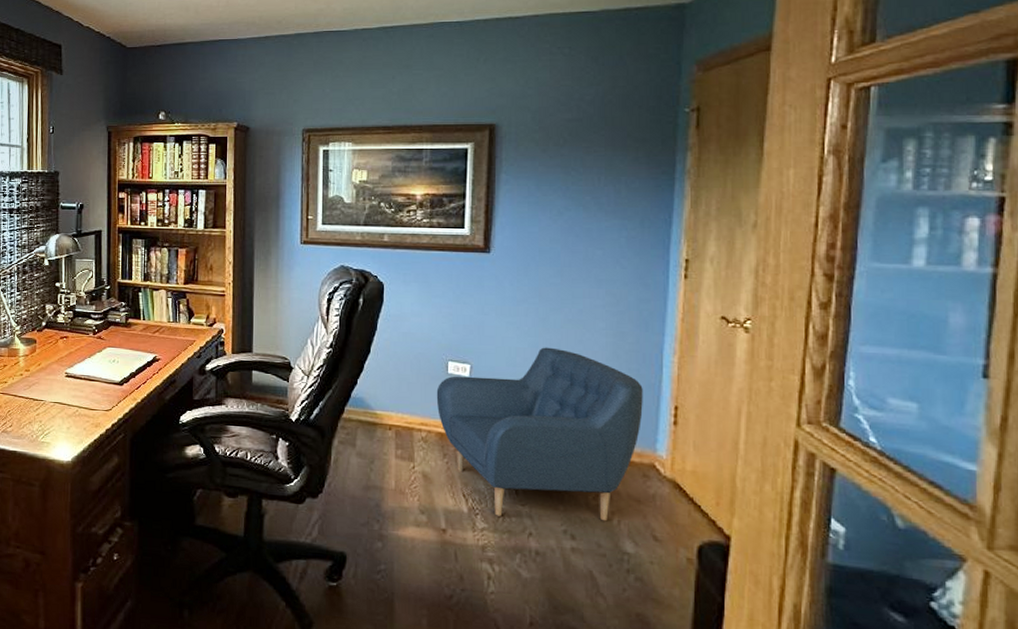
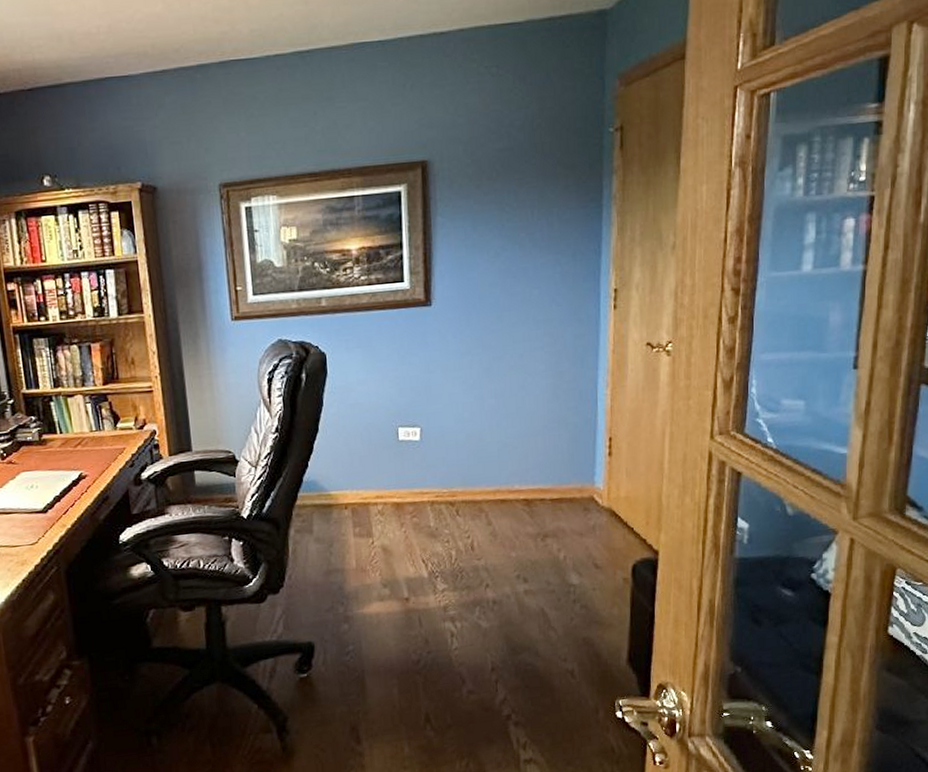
armchair: present [436,347,643,522] -> none [389,397,582,575]

